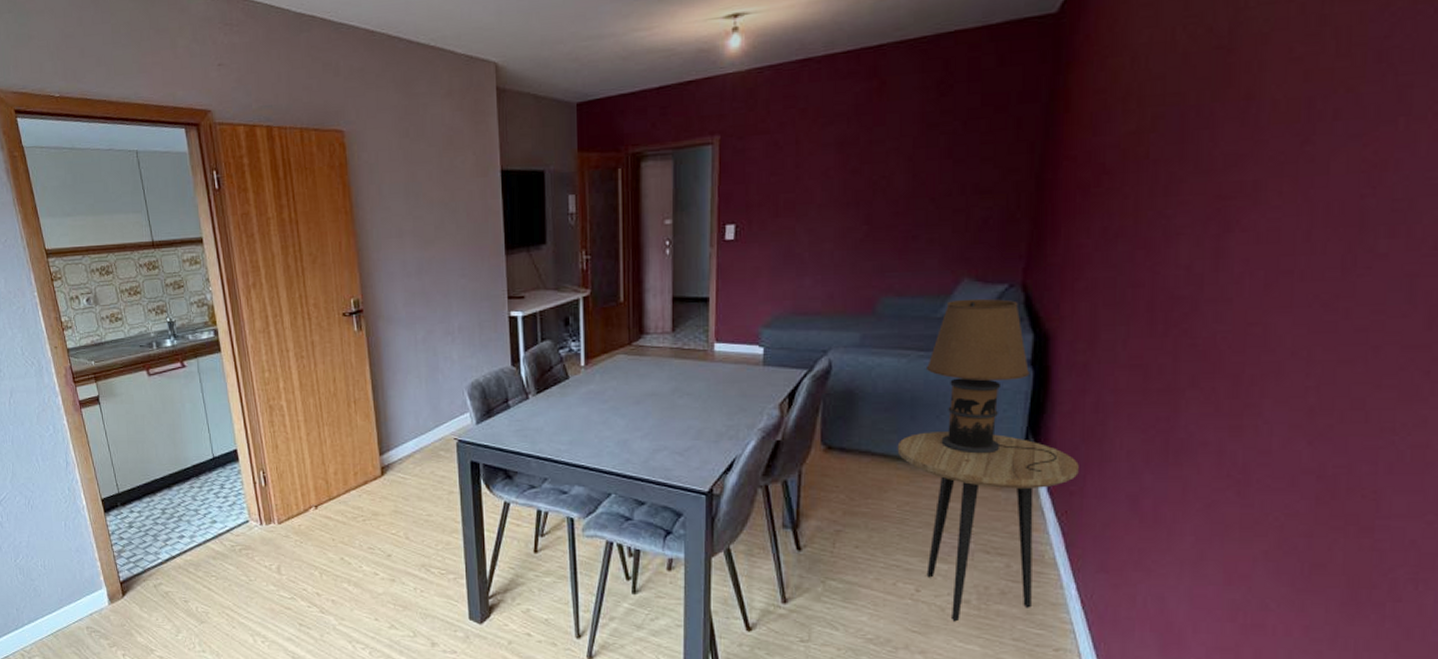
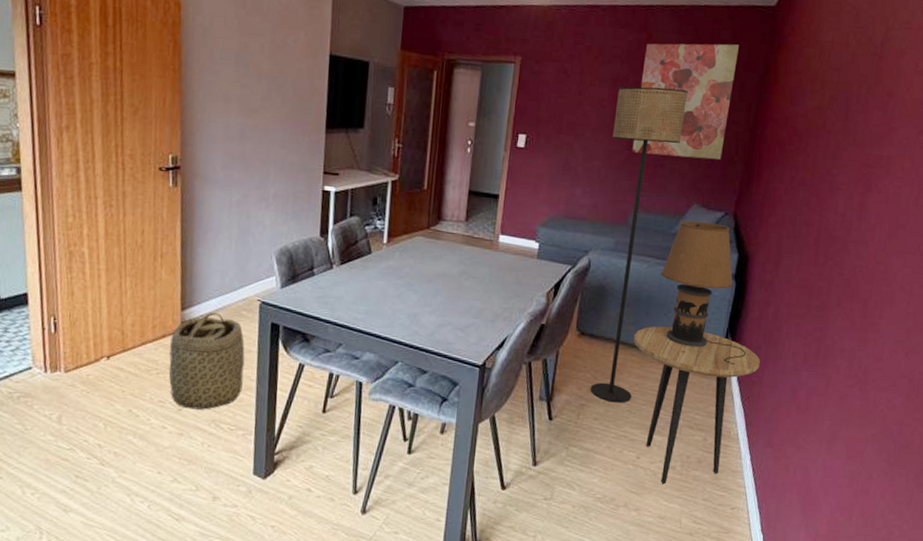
basket: none [373,454,449,555] -> present [169,312,245,410]
floor lamp: none [845,140,943,527] -> present [590,86,689,403]
wall art: none [872,71,1009,227] -> present [632,43,739,160]

